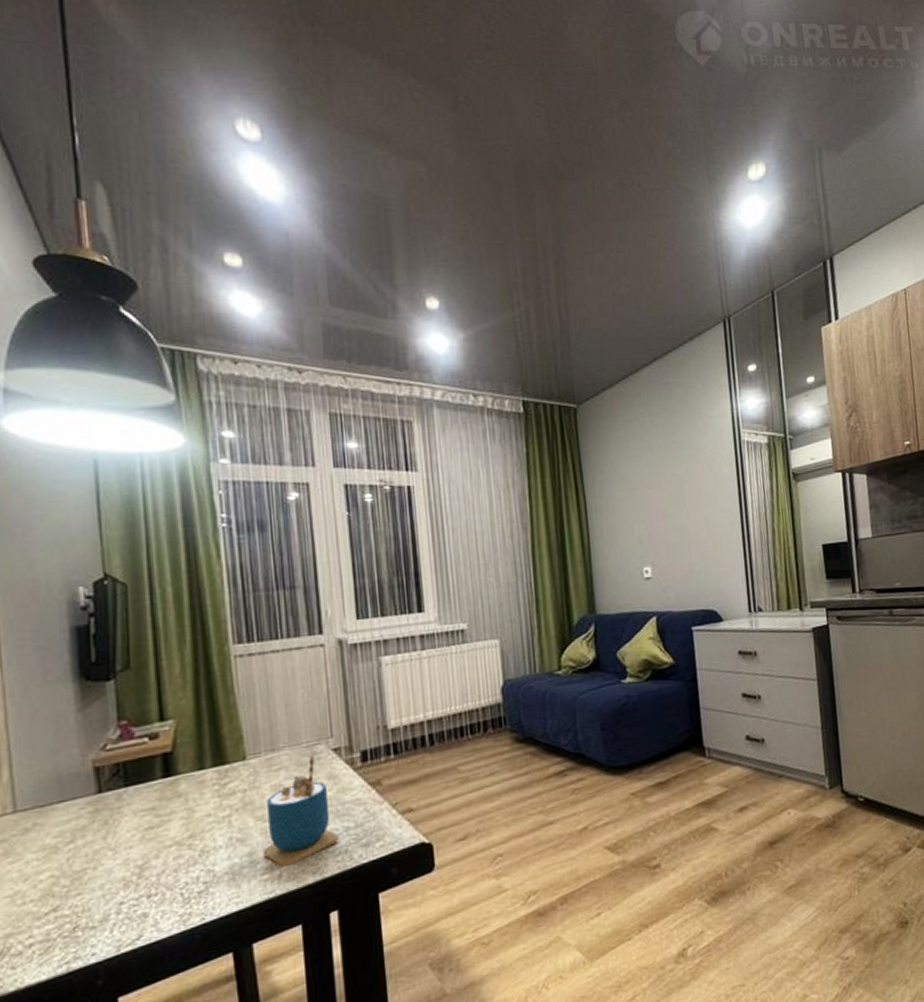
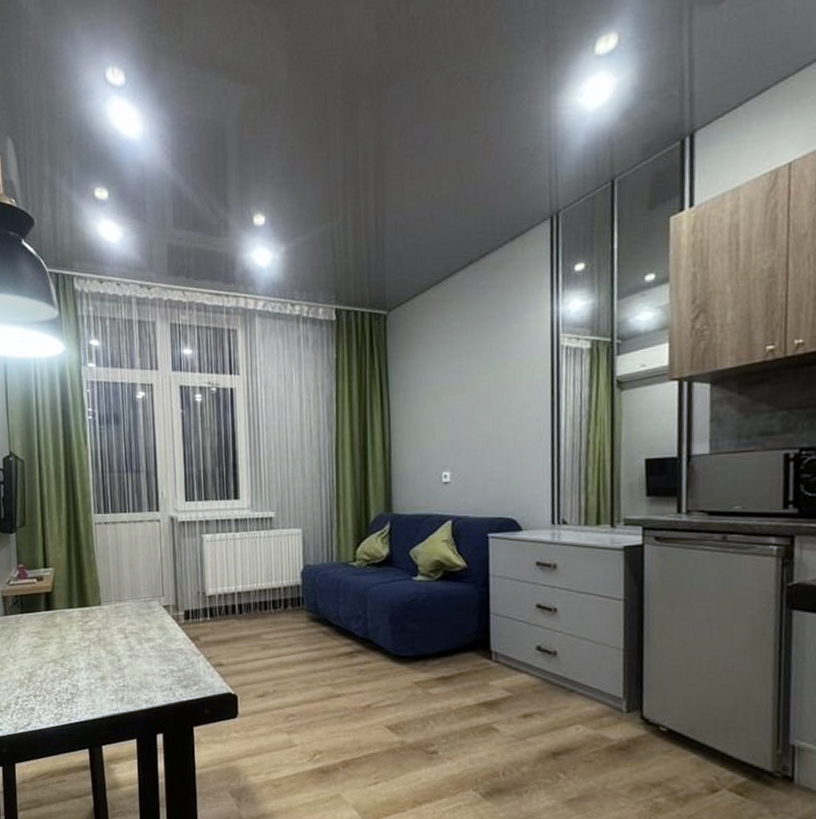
cup: present [262,755,339,866] -> none [111,608,165,692]

